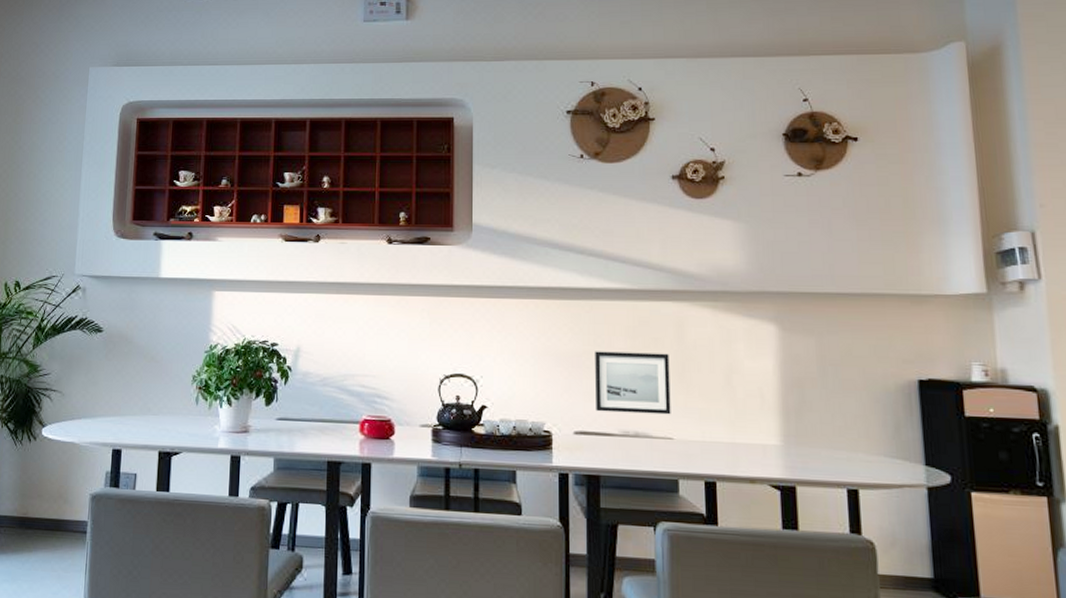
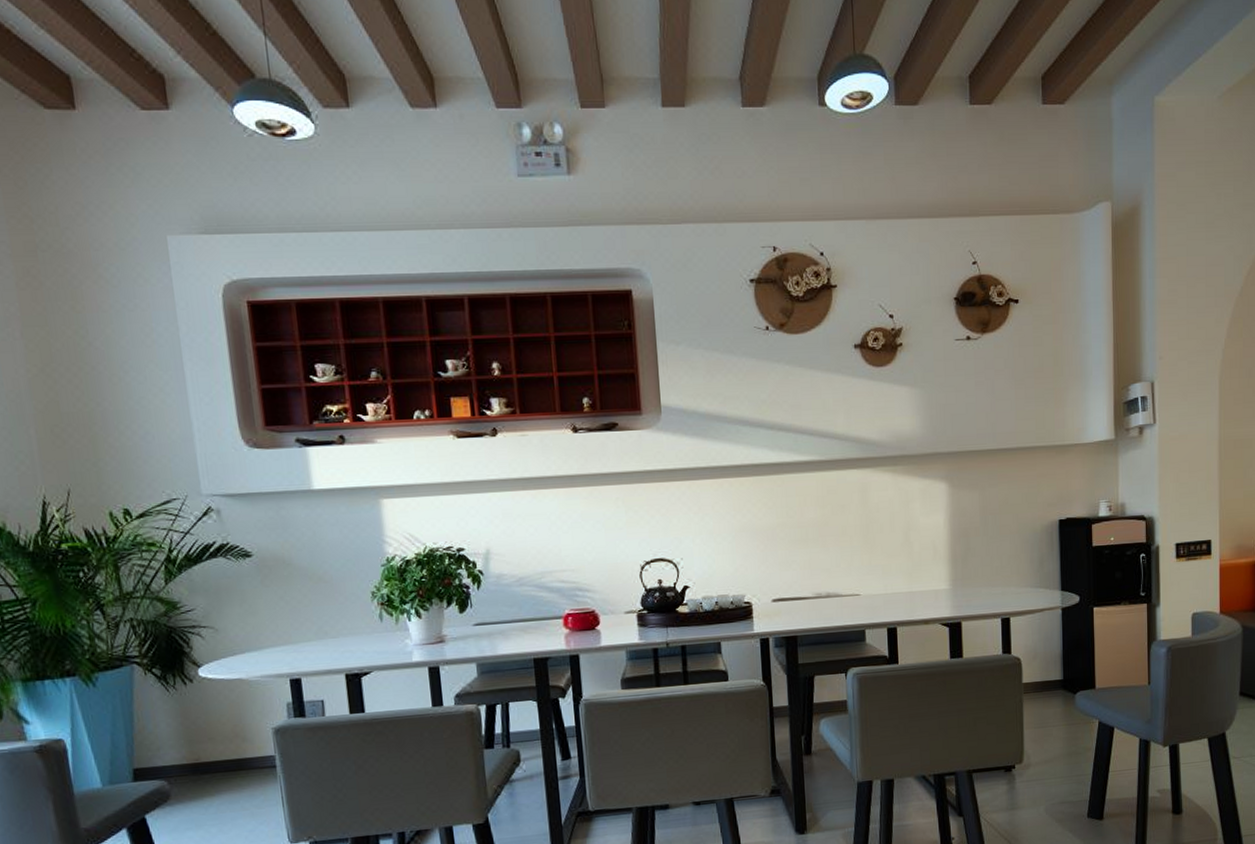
wall art: present [595,351,671,415] -> none [788,518,858,579]

